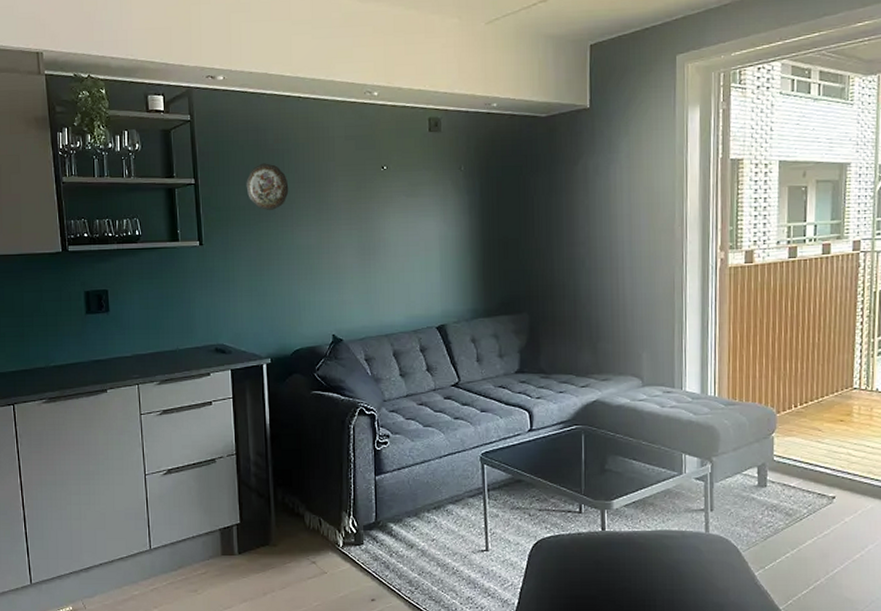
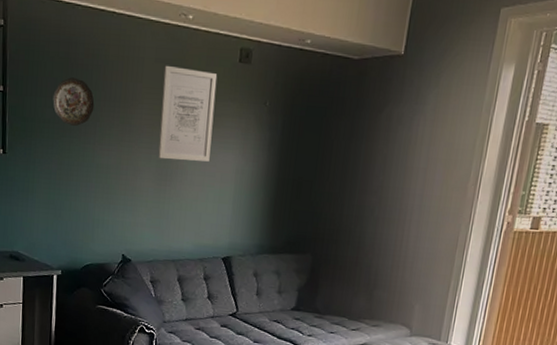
wall art: none [355,141,411,234] -> present [158,65,218,162]

